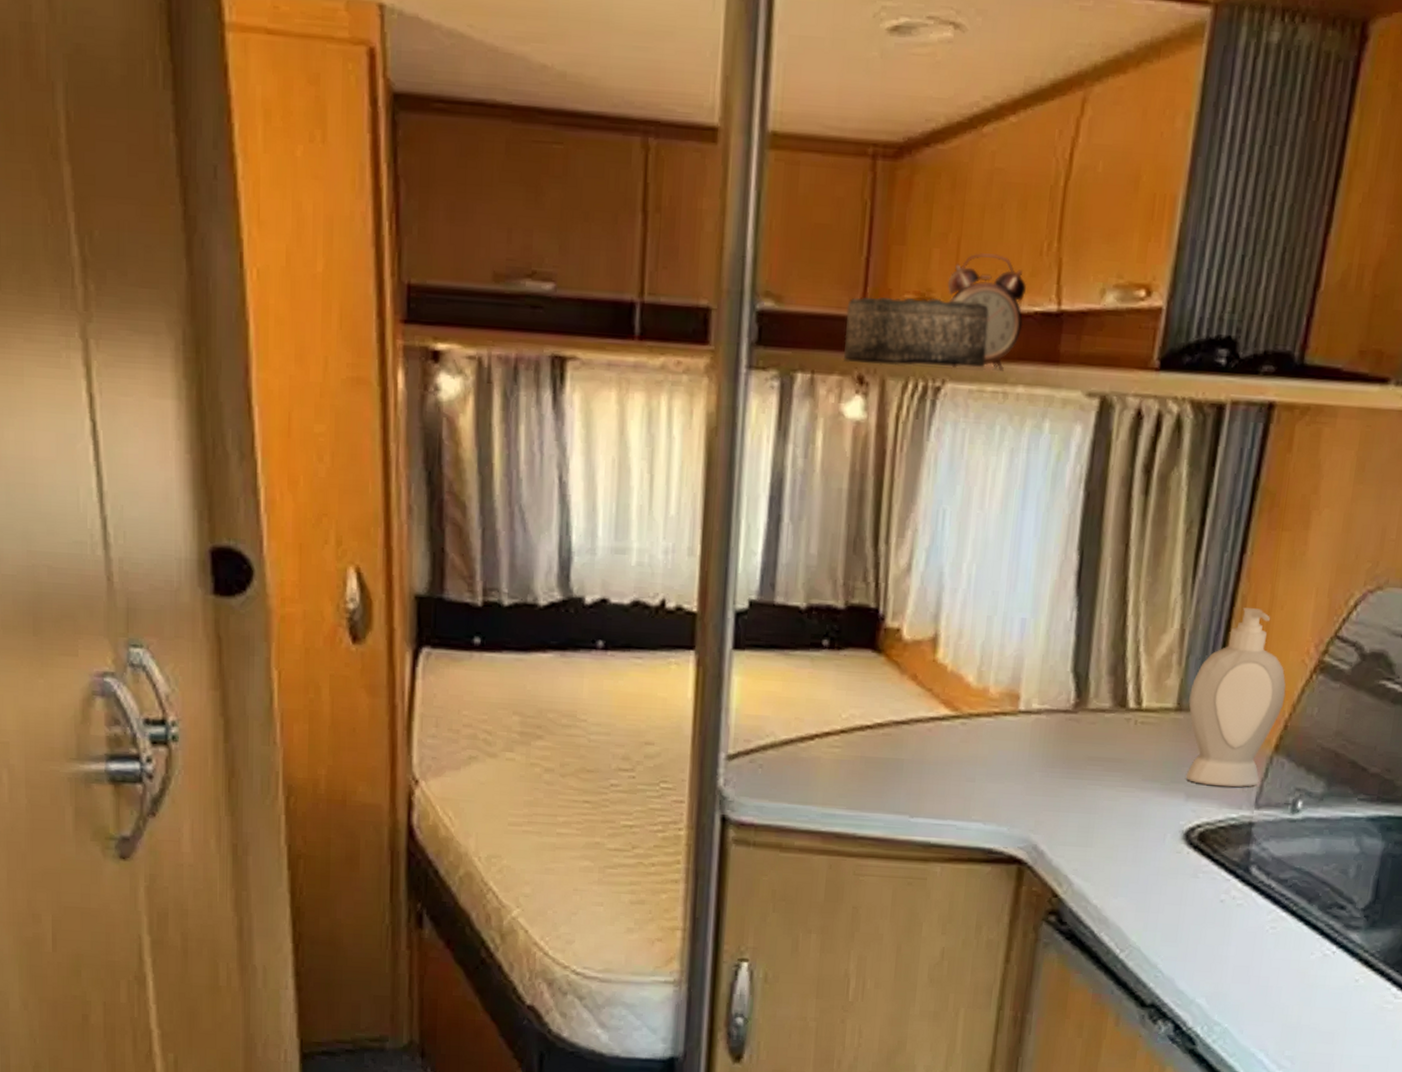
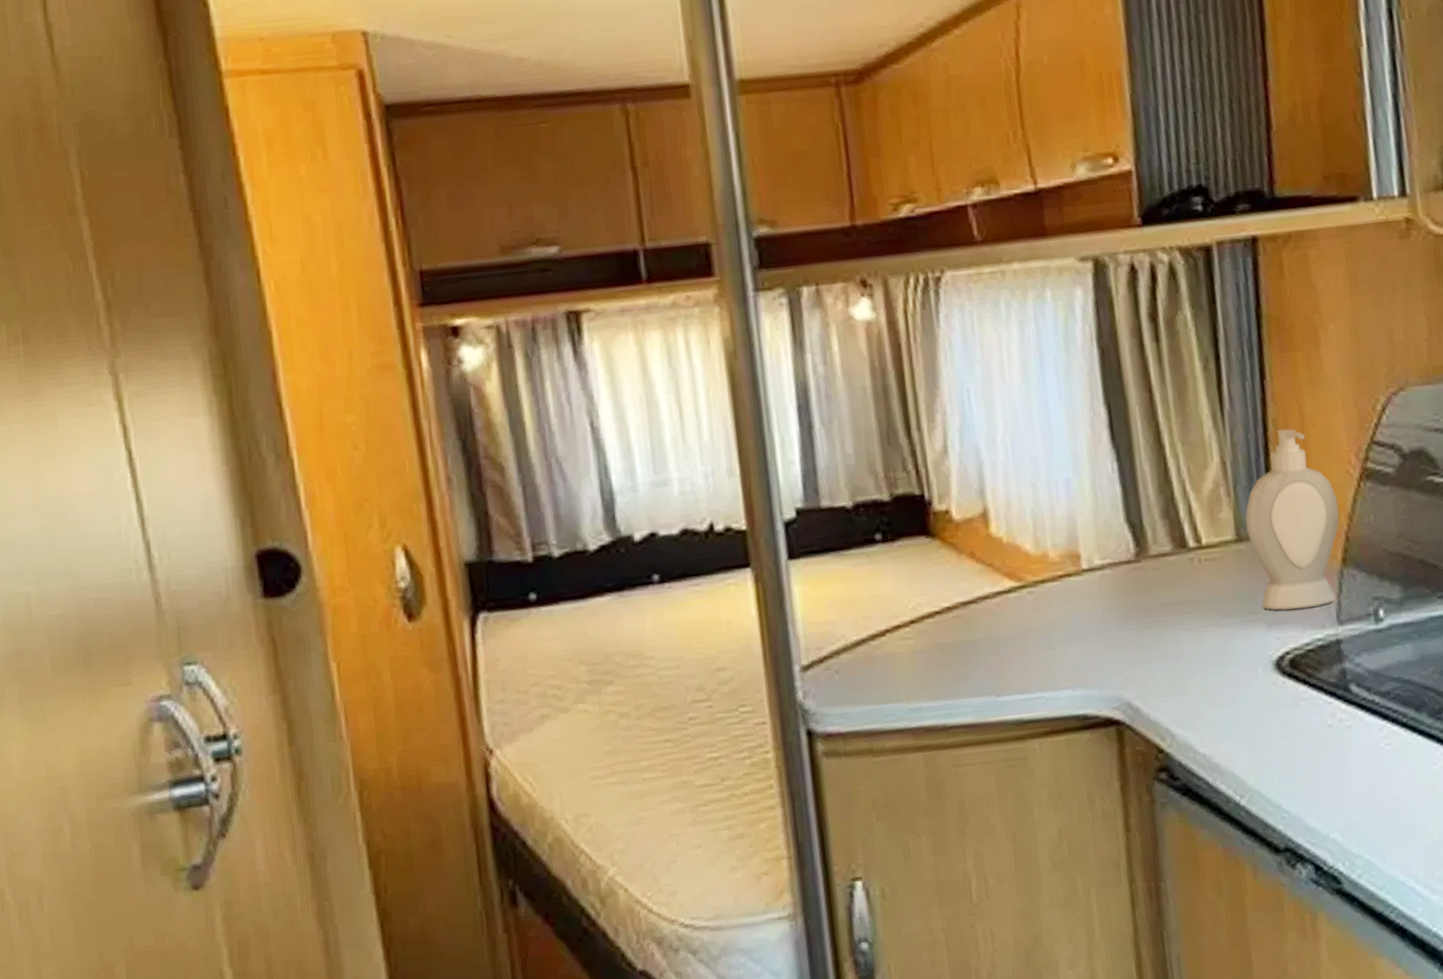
decorative box: present [843,297,989,368] -> none [838,194,978,270]
alarm clock: present [947,253,1027,371] -> none [927,150,1006,257]

